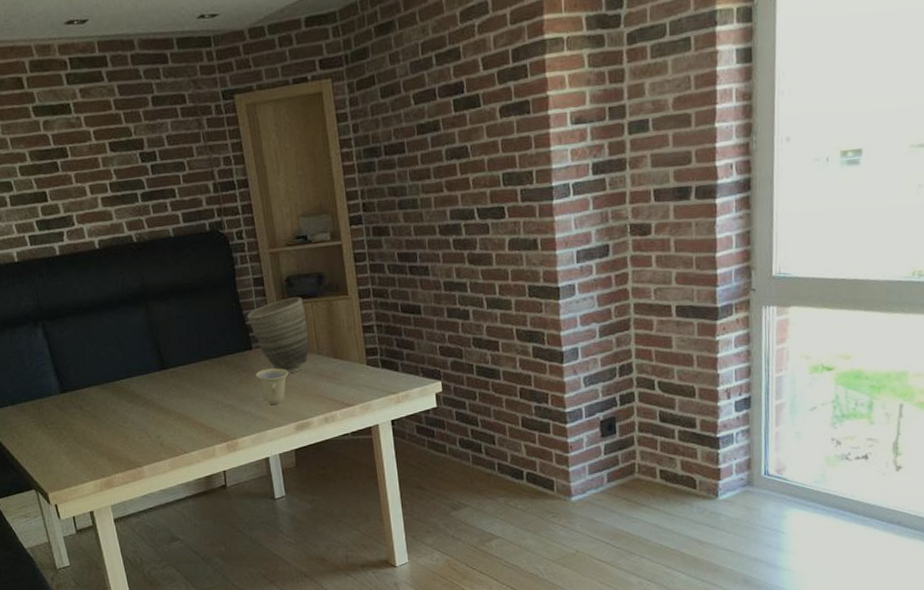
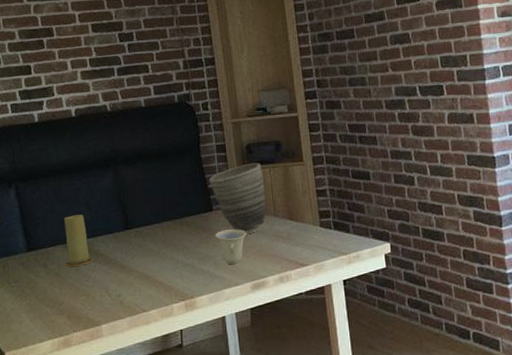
candle: none [95,354,130,408] -> present [63,214,93,267]

